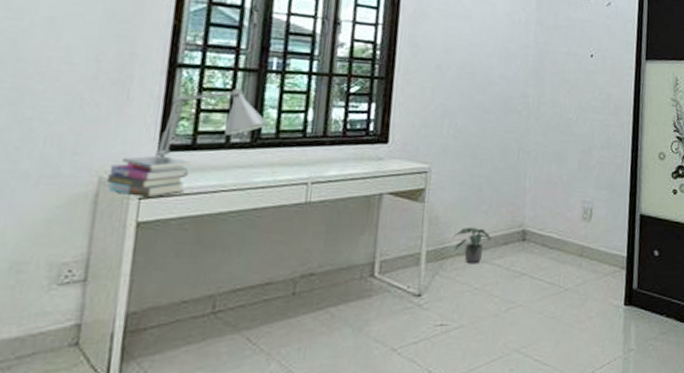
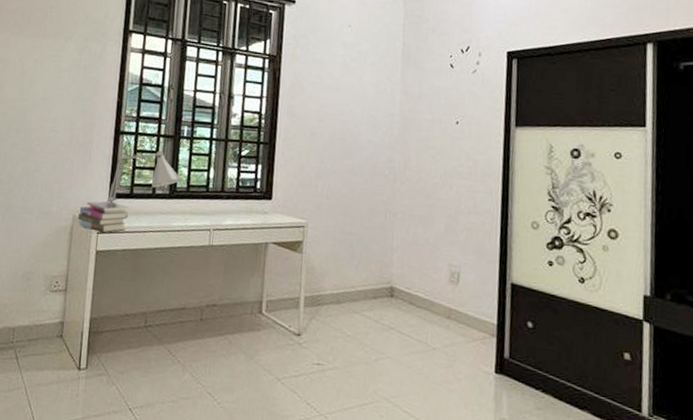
potted plant: present [453,227,492,264] -> none [327,279,362,314]

